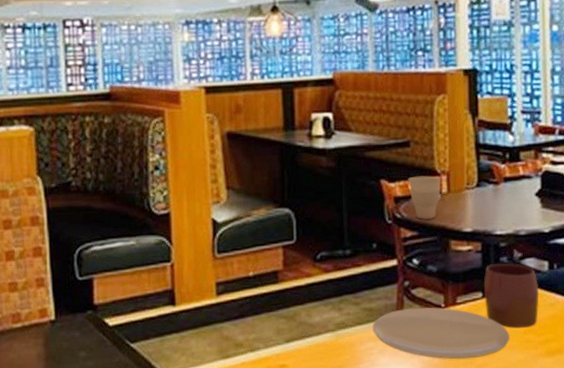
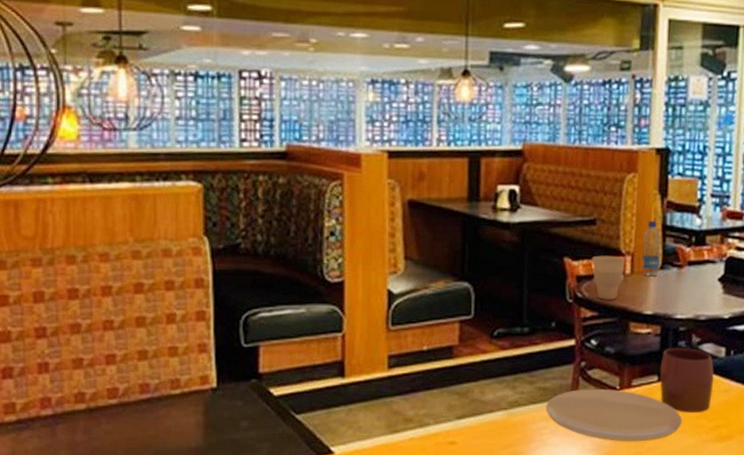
bottle: none [456,140,475,195] -> present [641,221,661,277]

